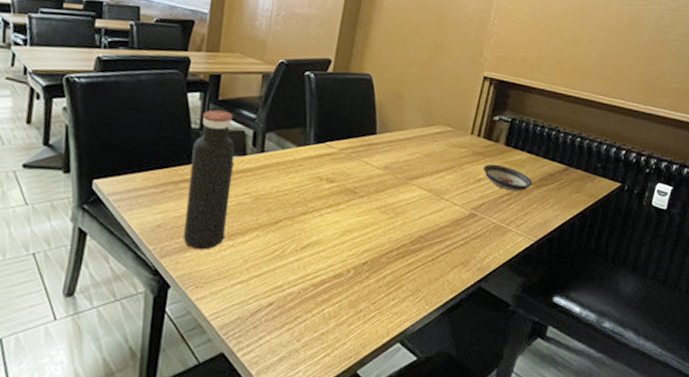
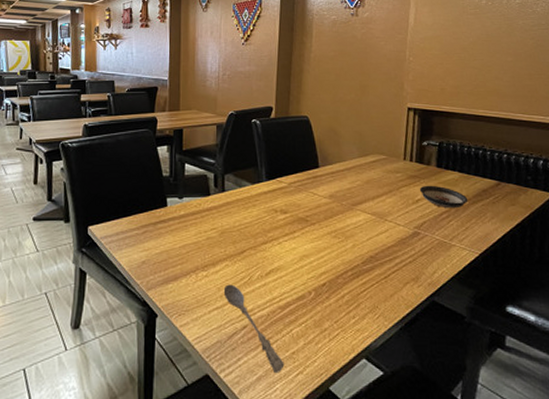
water bottle: present [183,110,236,250] -> none [164,159,201,282]
soupspoon: none [250,256,311,355] -> present [223,284,285,374]

